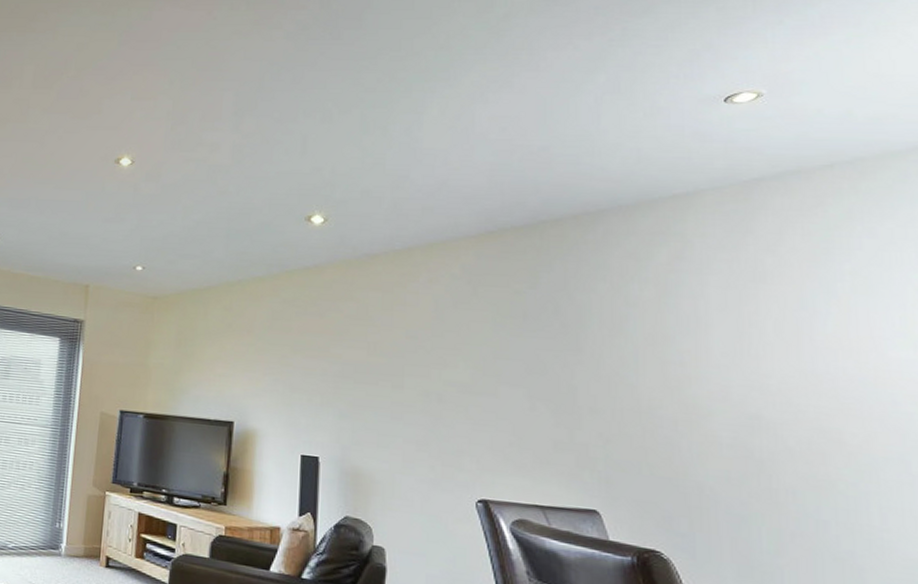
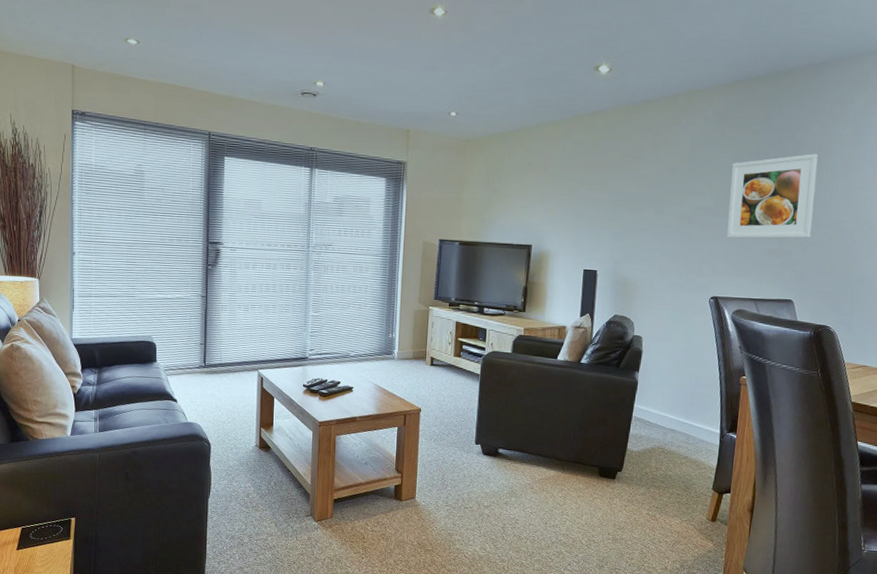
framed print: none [491,319,615,428] -> present [726,153,818,239]

